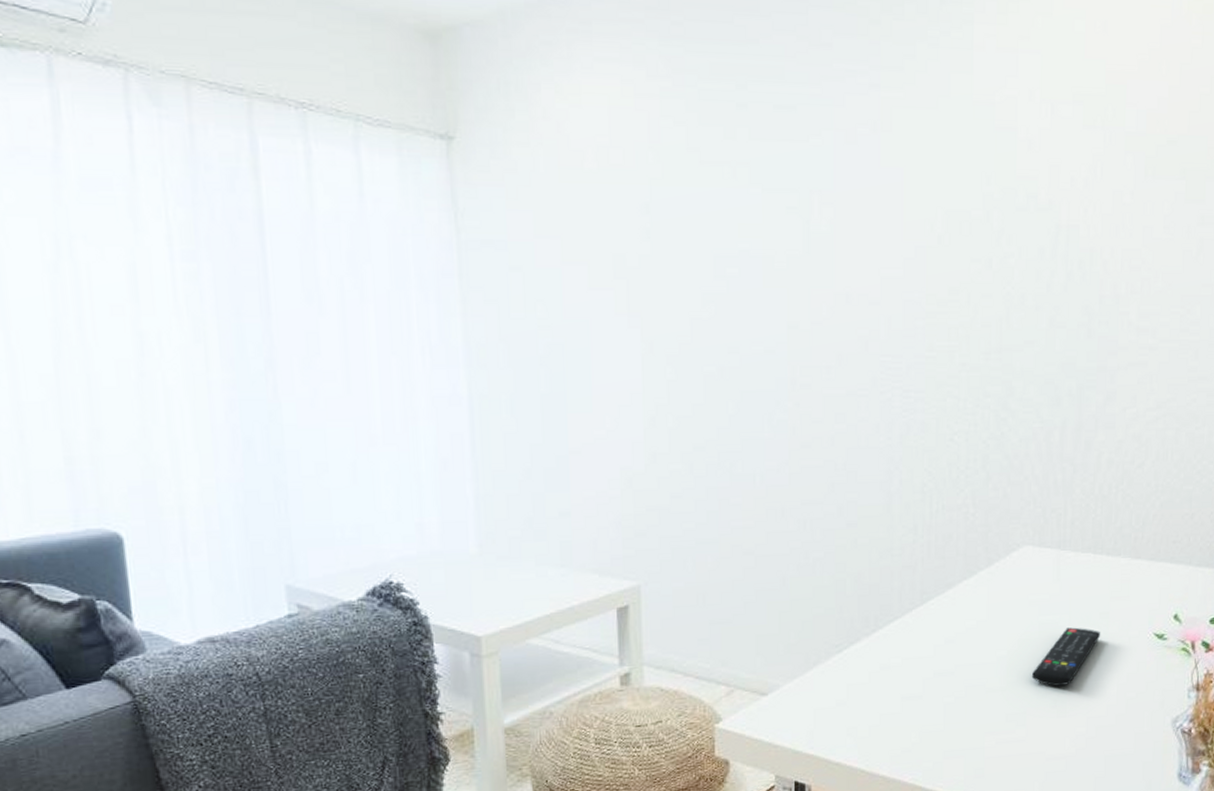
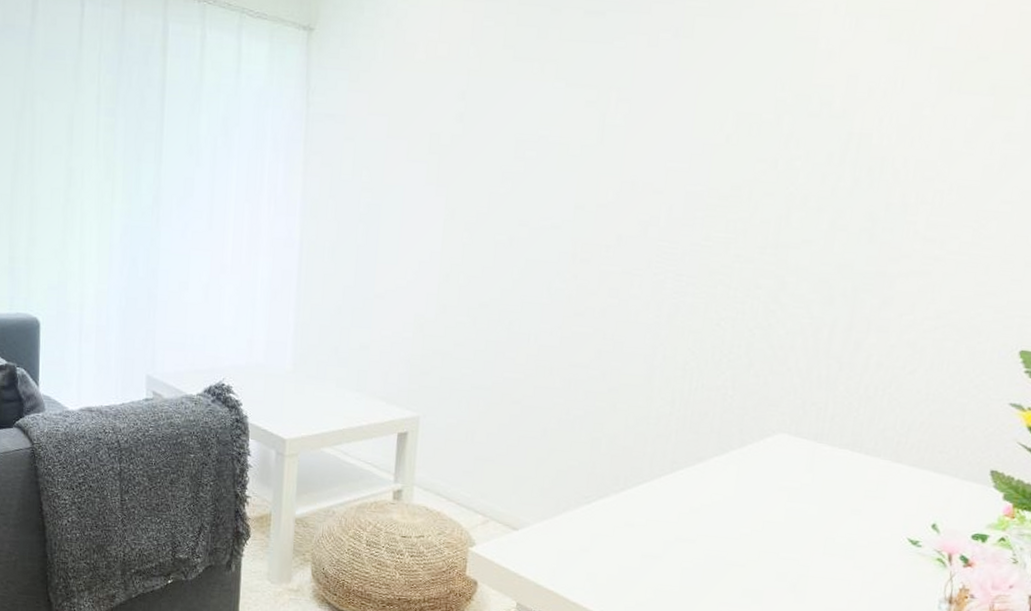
remote control: present [1032,627,1101,687] -> none [773,518,851,573]

